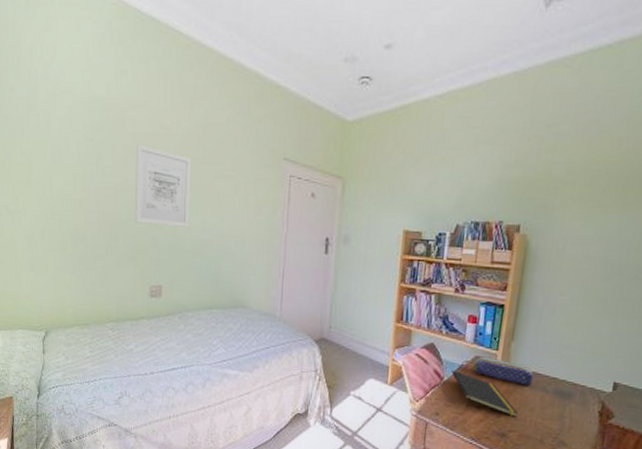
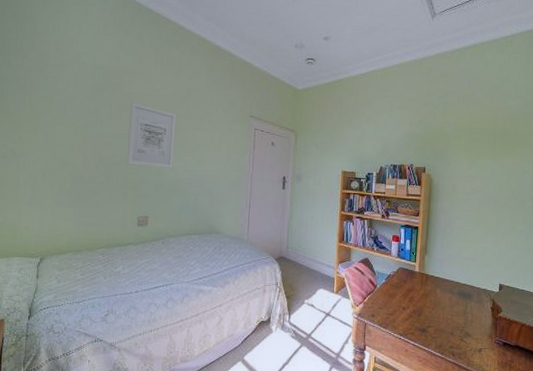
notepad: present [451,370,519,418] -> none [382,279,434,315]
pencil case: present [473,356,534,386] -> none [398,267,443,290]

